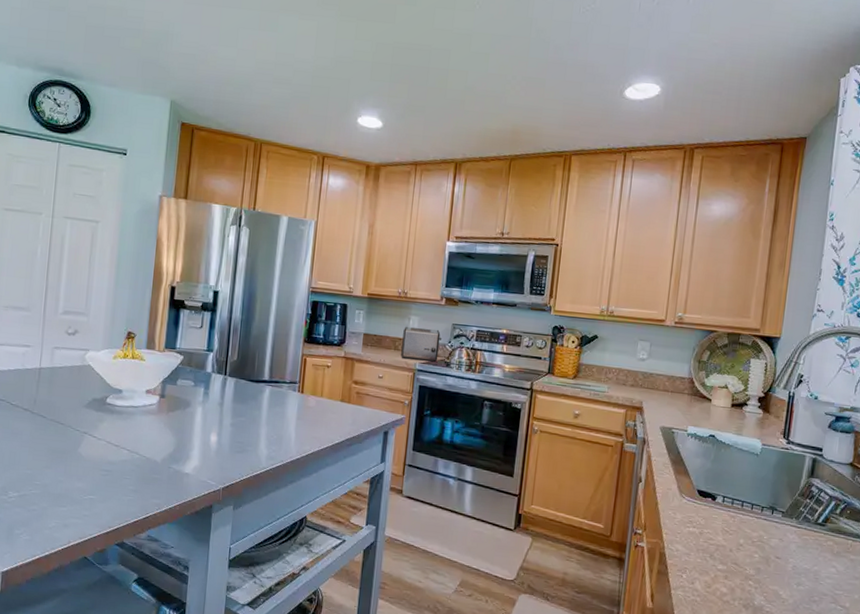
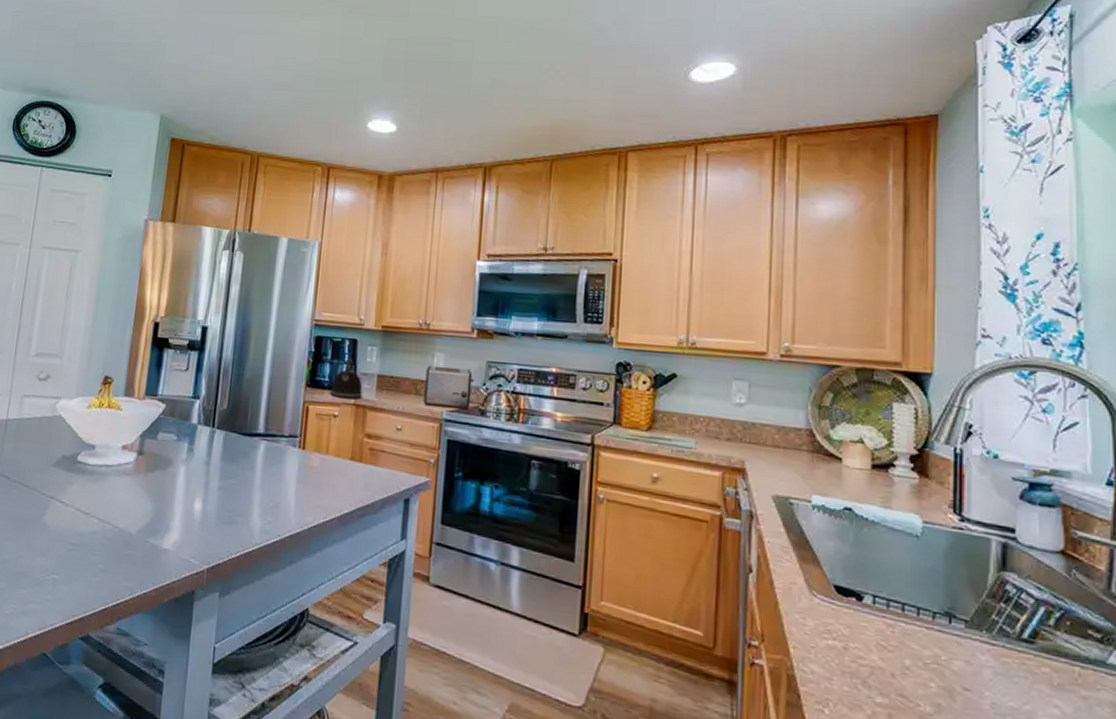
kettle: none [324,319,351,354] -> present [330,357,363,400]

